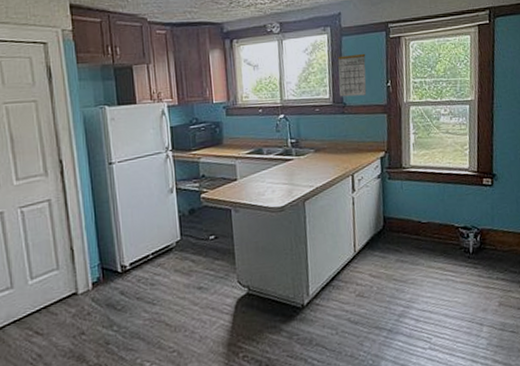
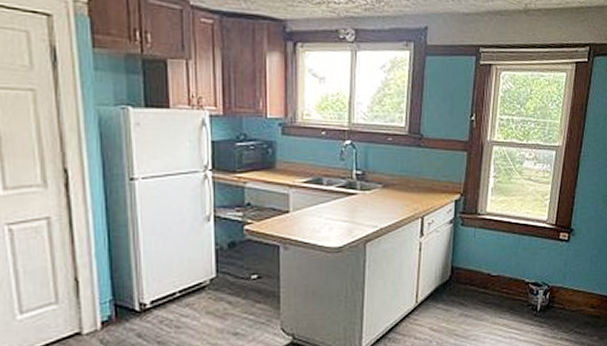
calendar: present [337,53,367,97] -> none [416,78,451,128]

